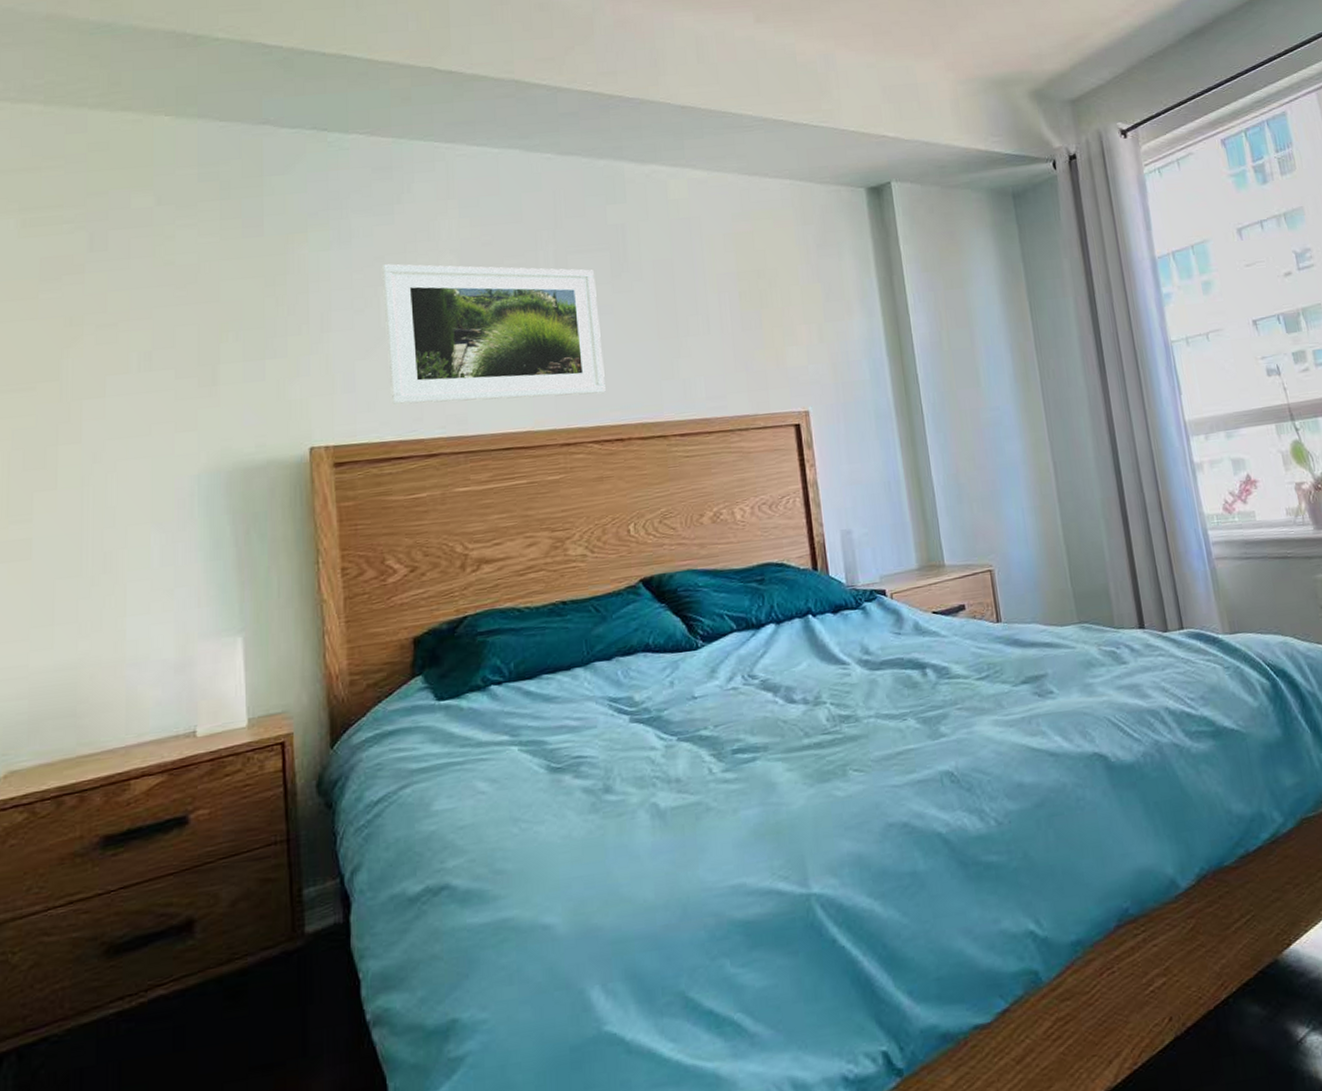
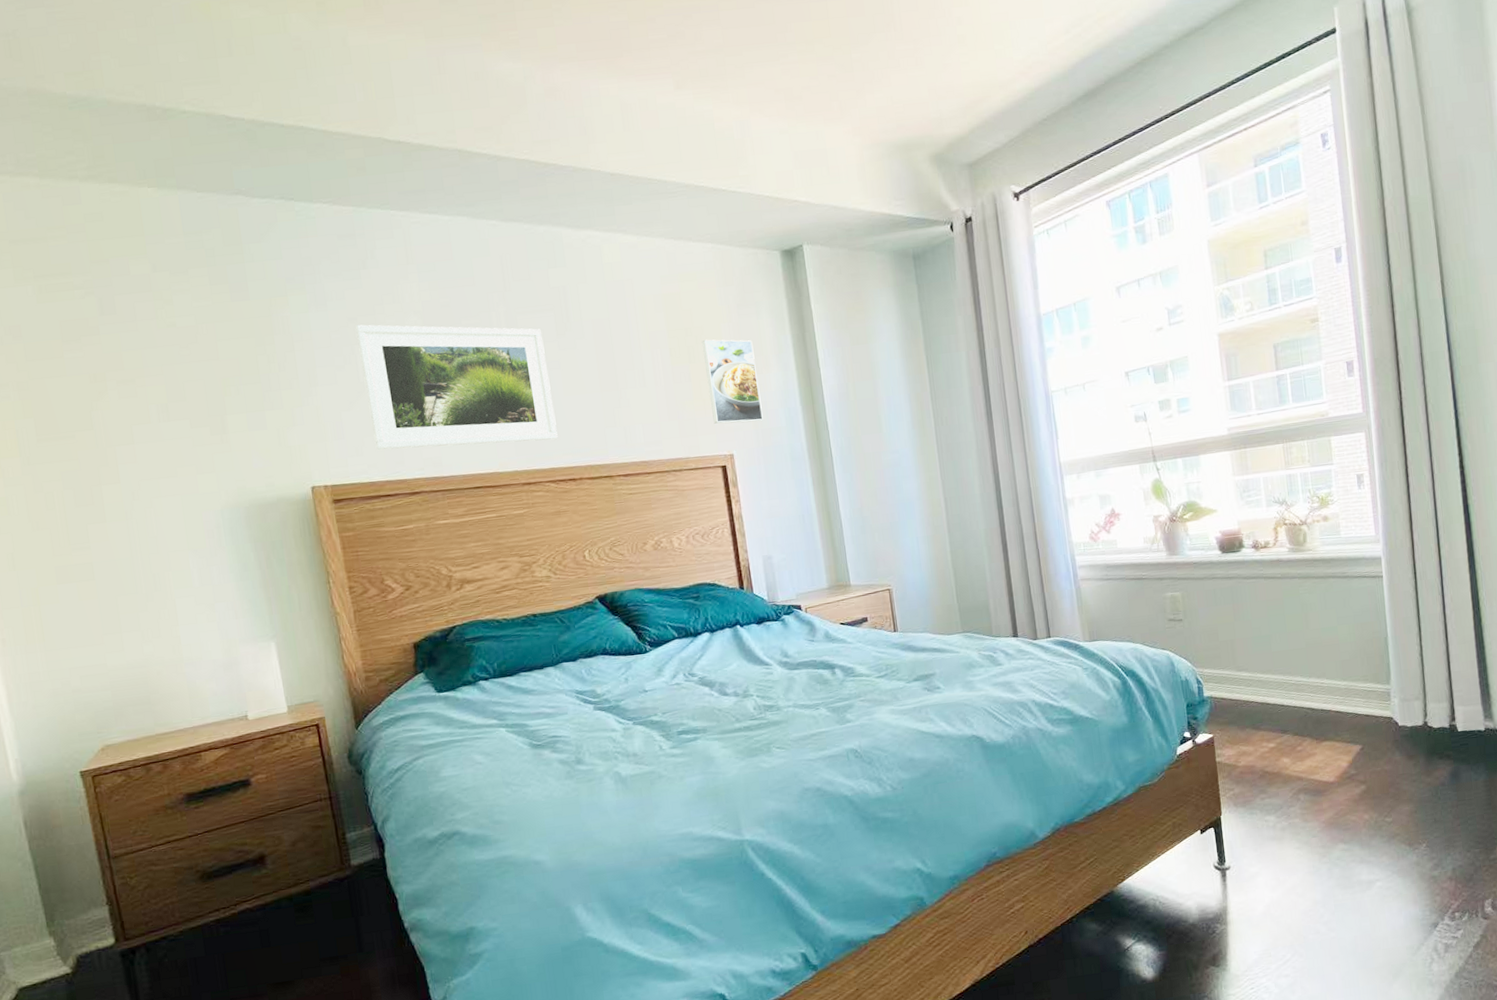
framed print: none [775,282,844,377] -> present [701,339,763,424]

